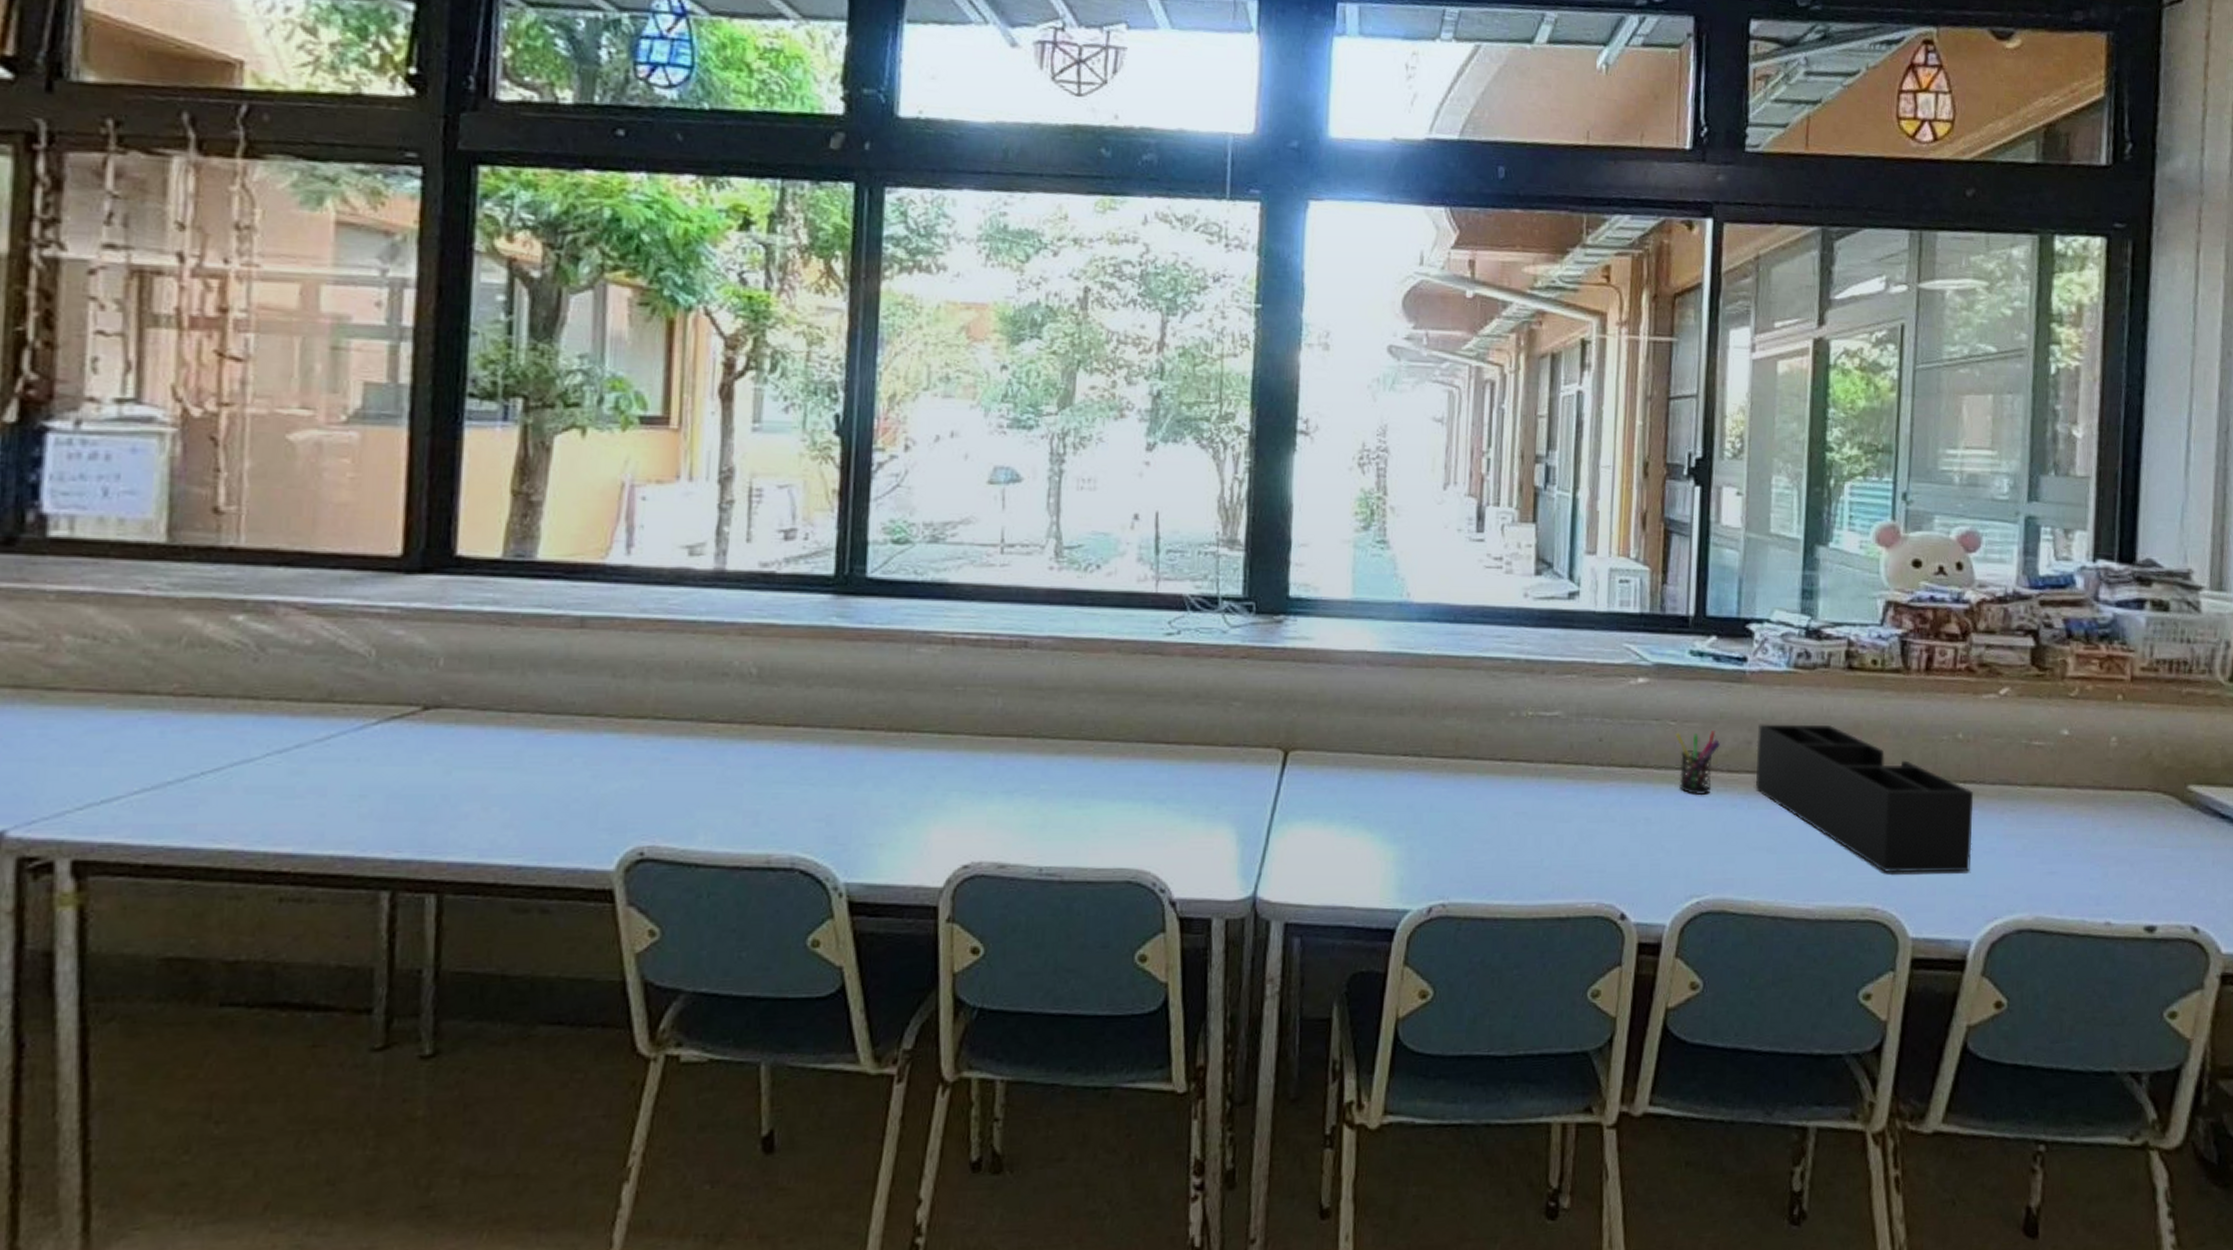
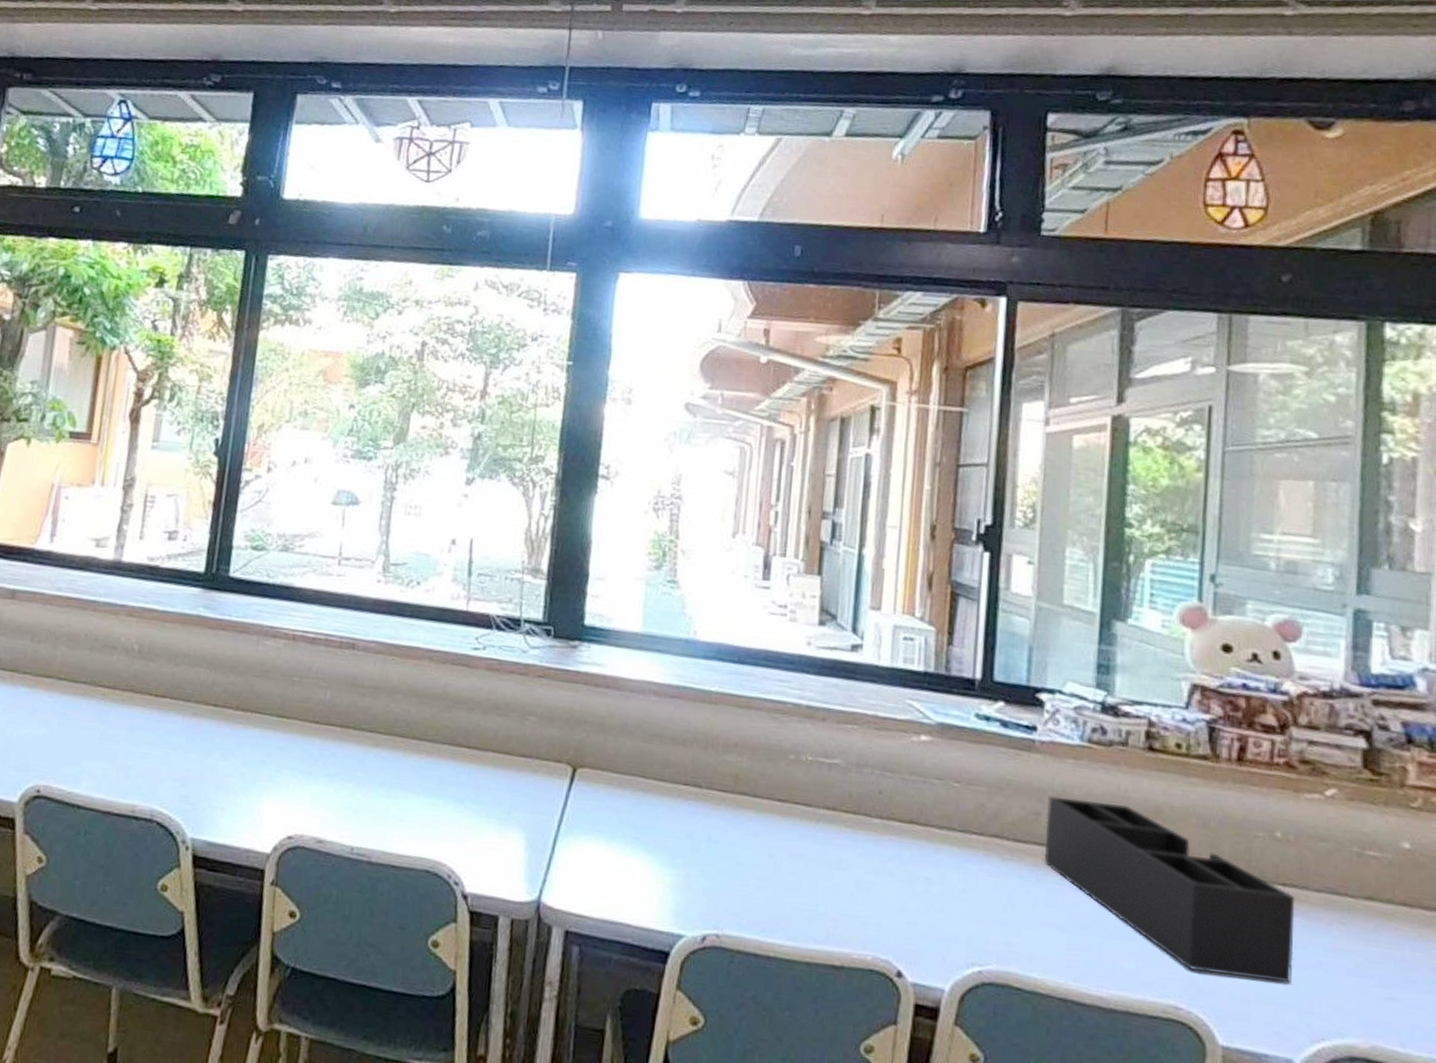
pen holder: present [1675,731,1720,796] -> none [958,794,1006,862]

